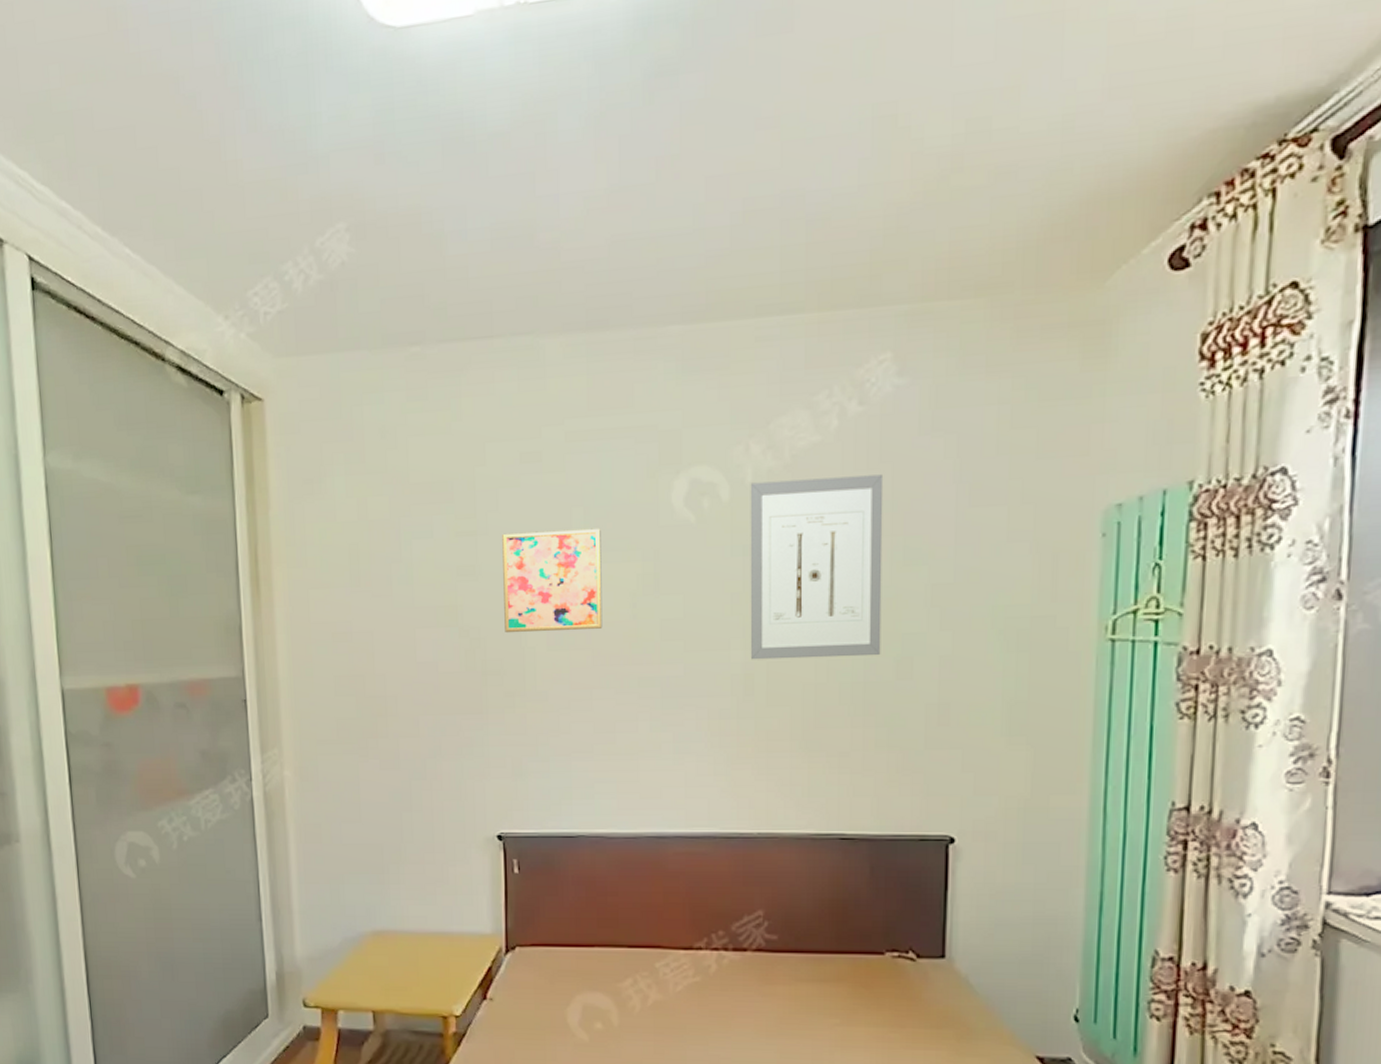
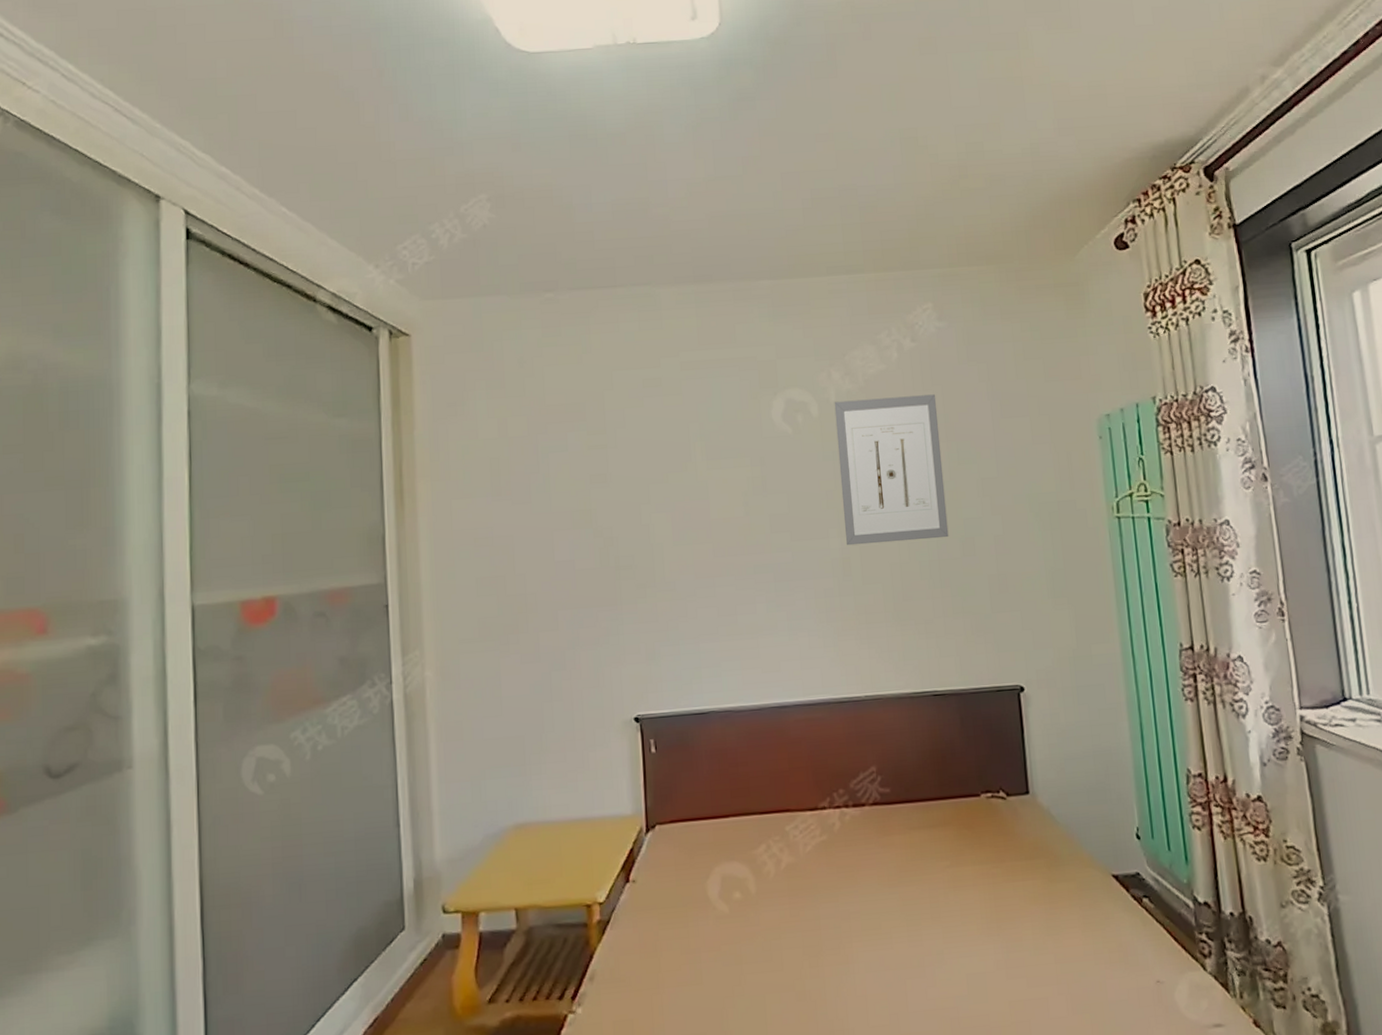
wall art: present [502,528,603,634] -> none [630,440,721,532]

